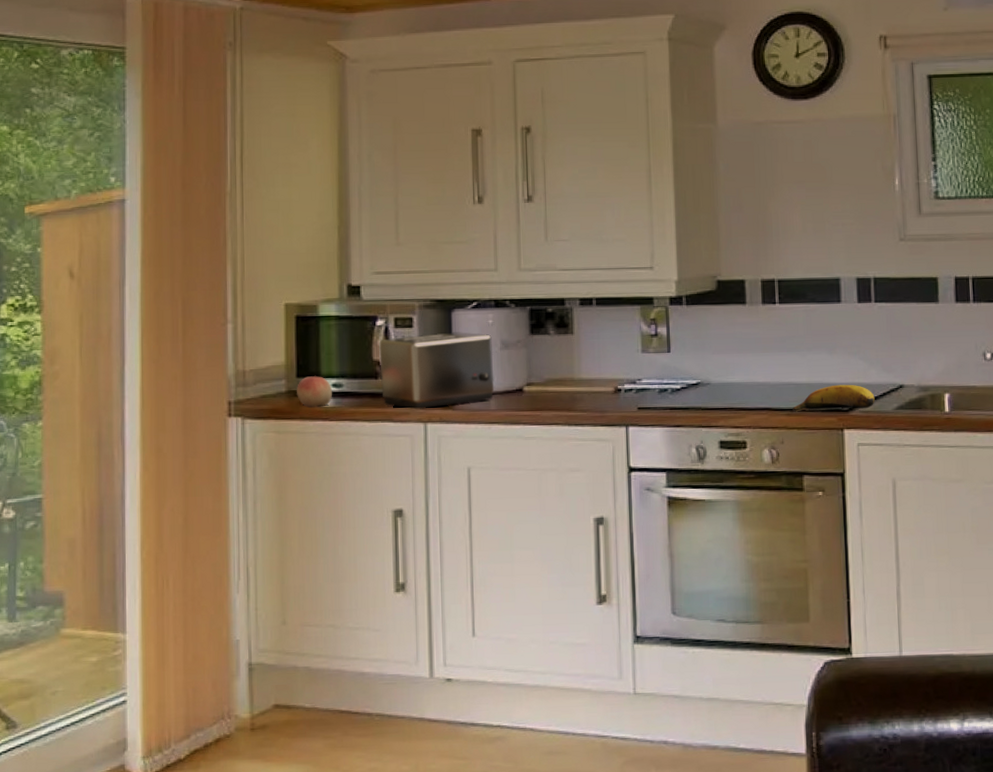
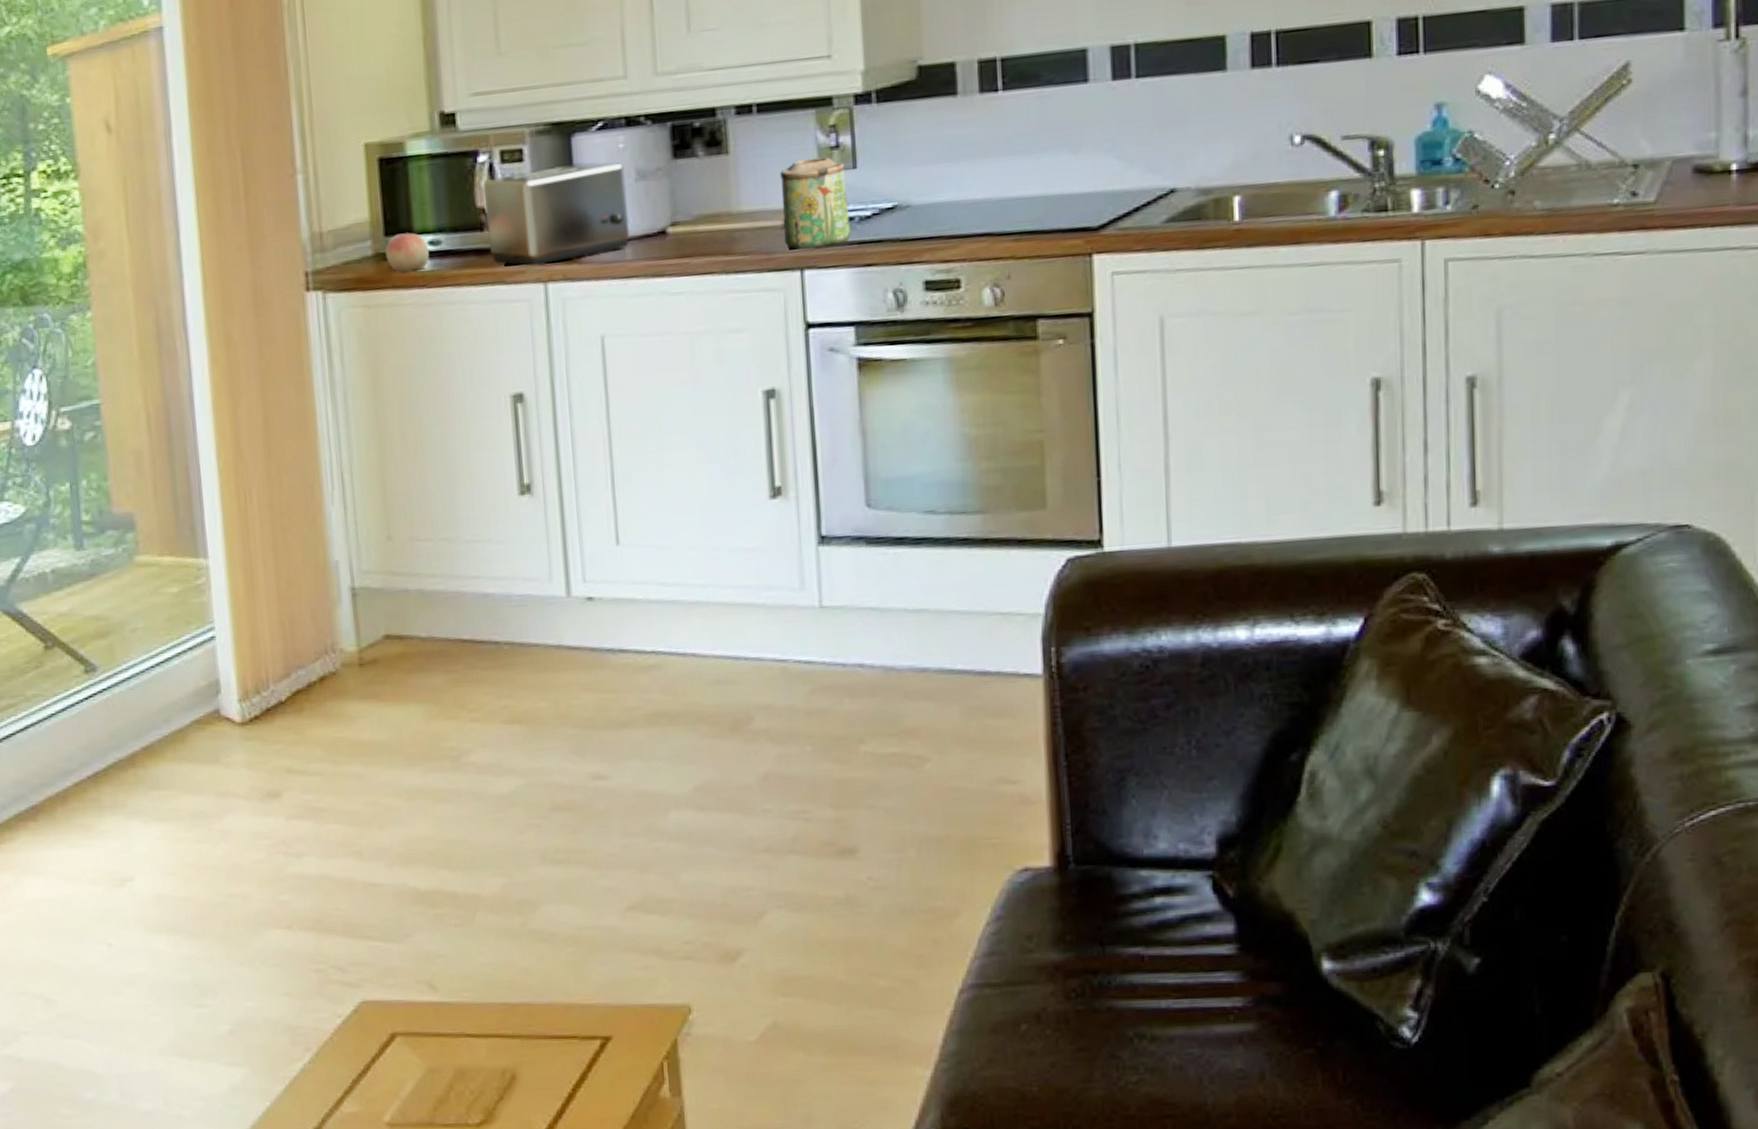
canister: none [612,341,665,411] -> present [780,156,851,250]
fruit: present [792,384,875,412] -> none [1022,193,1136,236]

